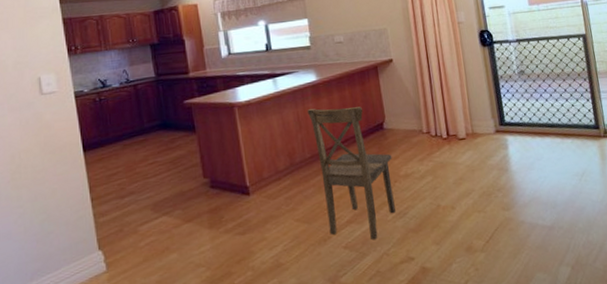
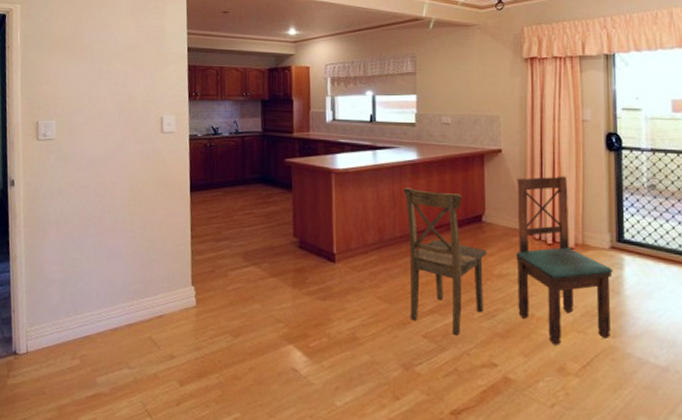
dining chair: none [409,75,505,229] -> present [516,176,613,346]

